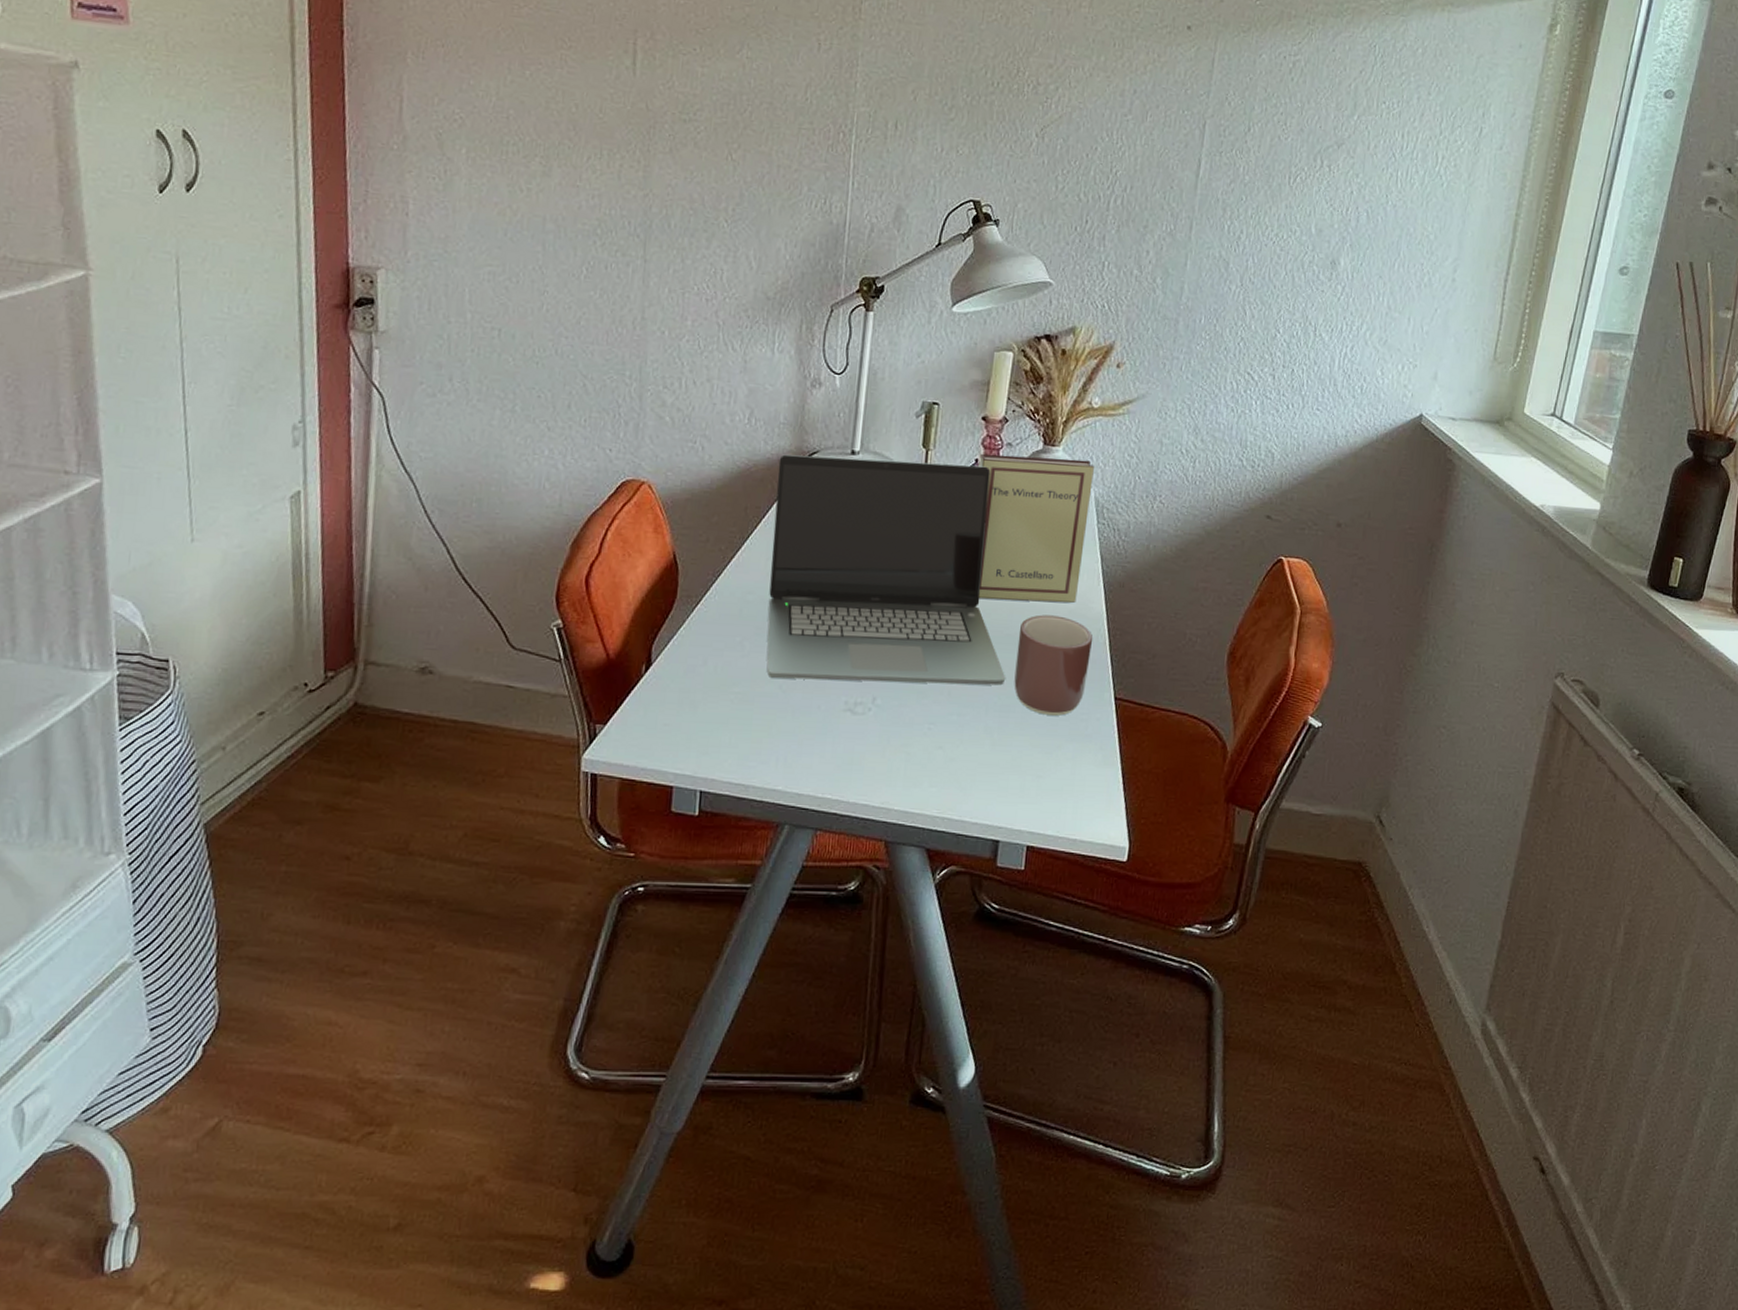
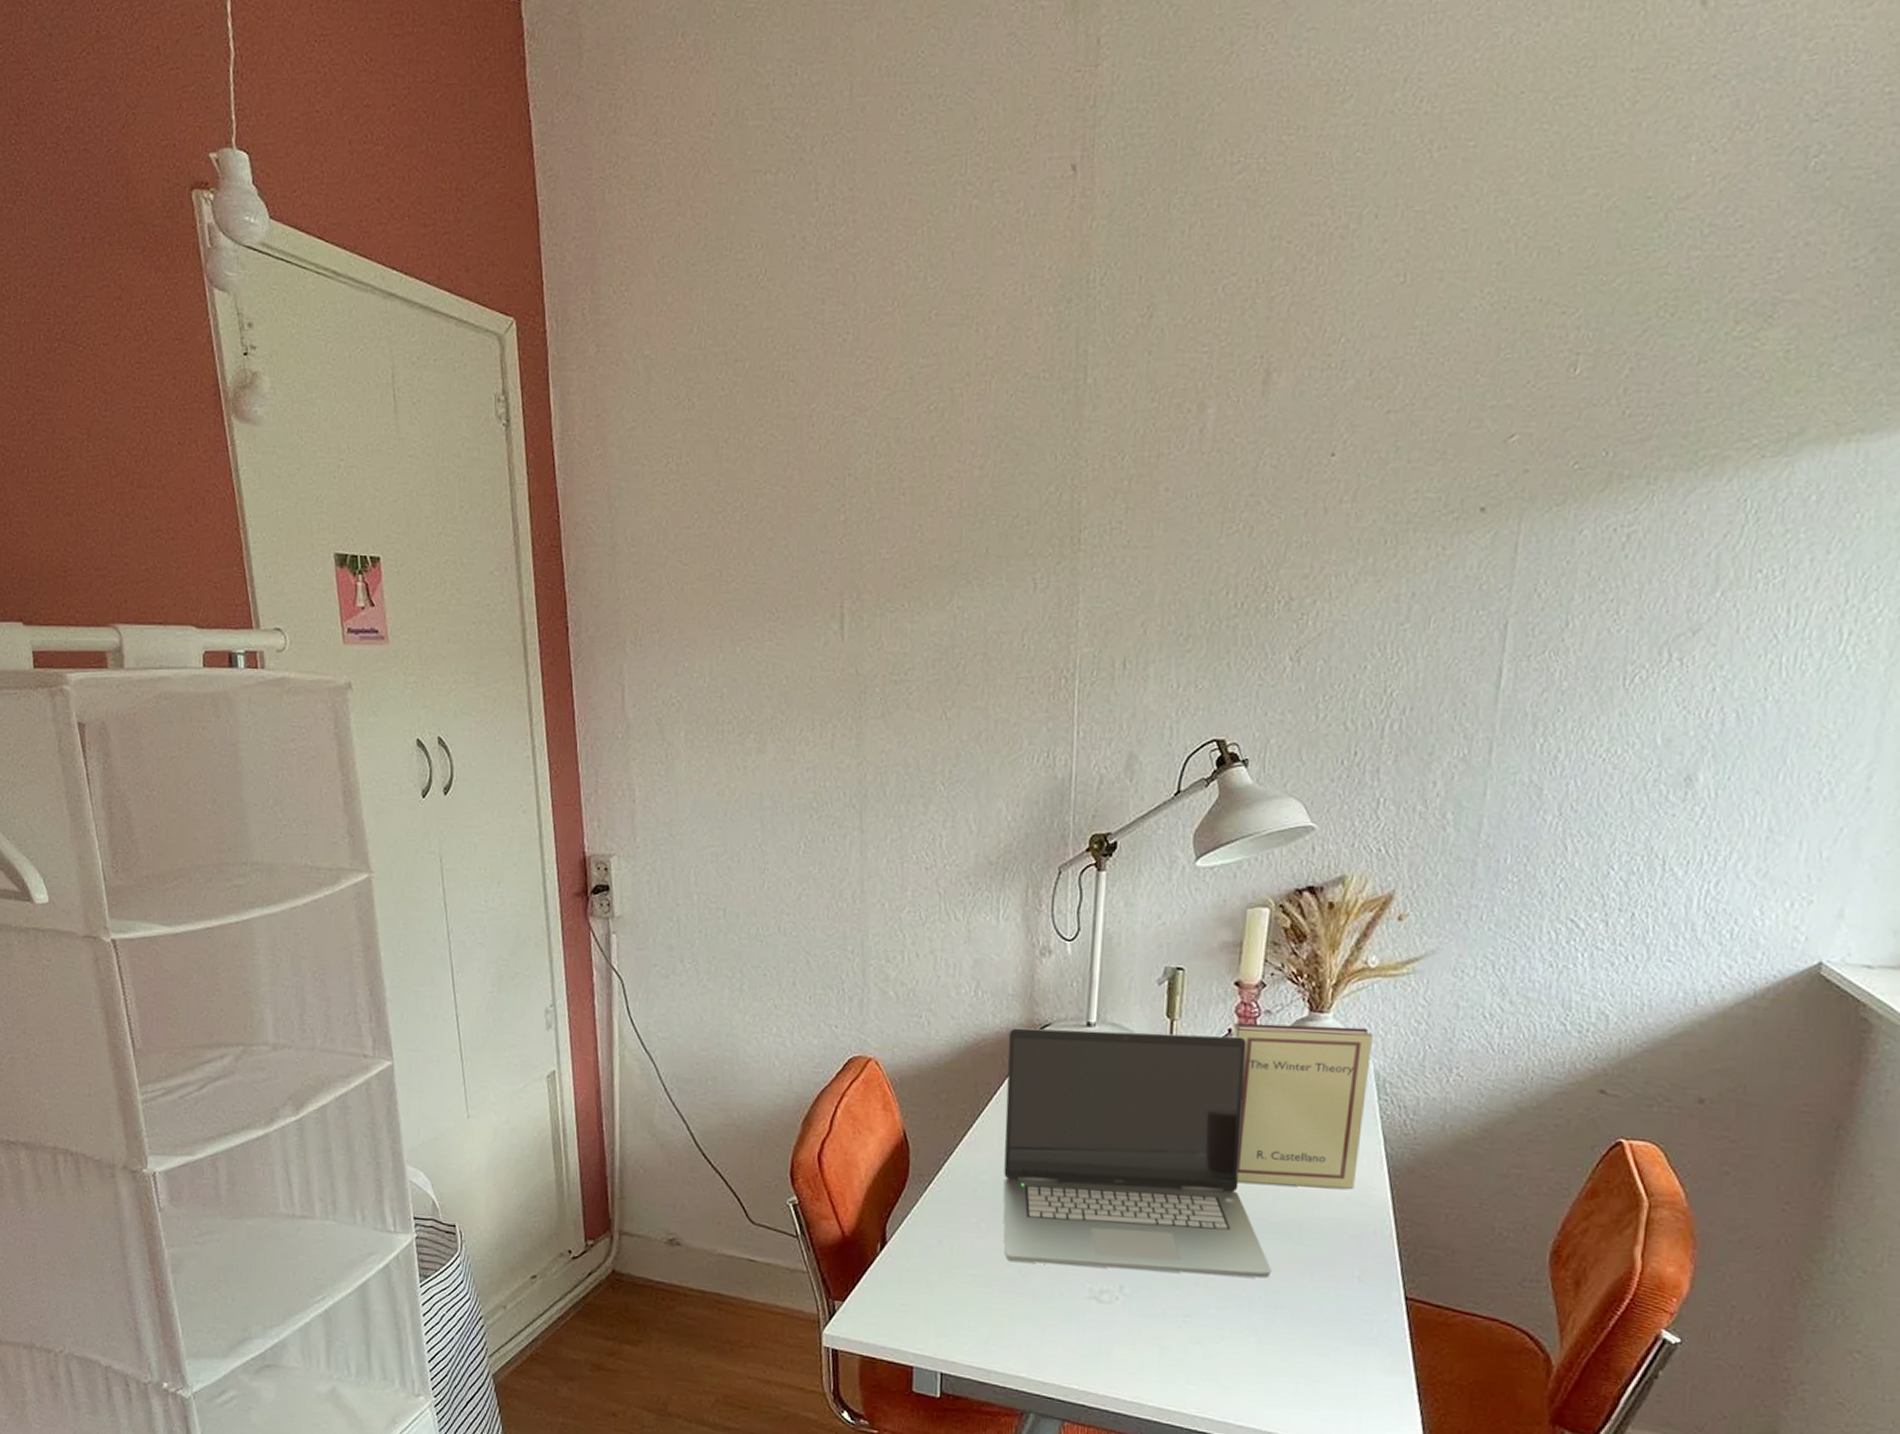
mug: present [1014,615,1093,716] -> none [1281,1202,1377,1315]

